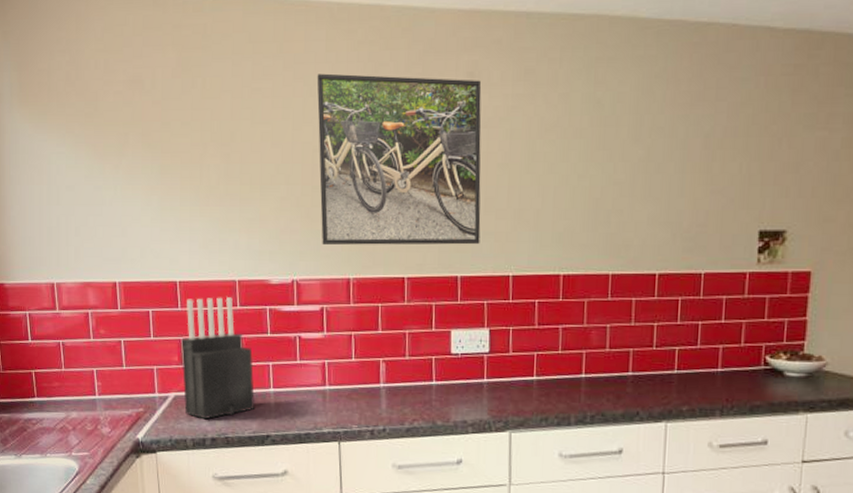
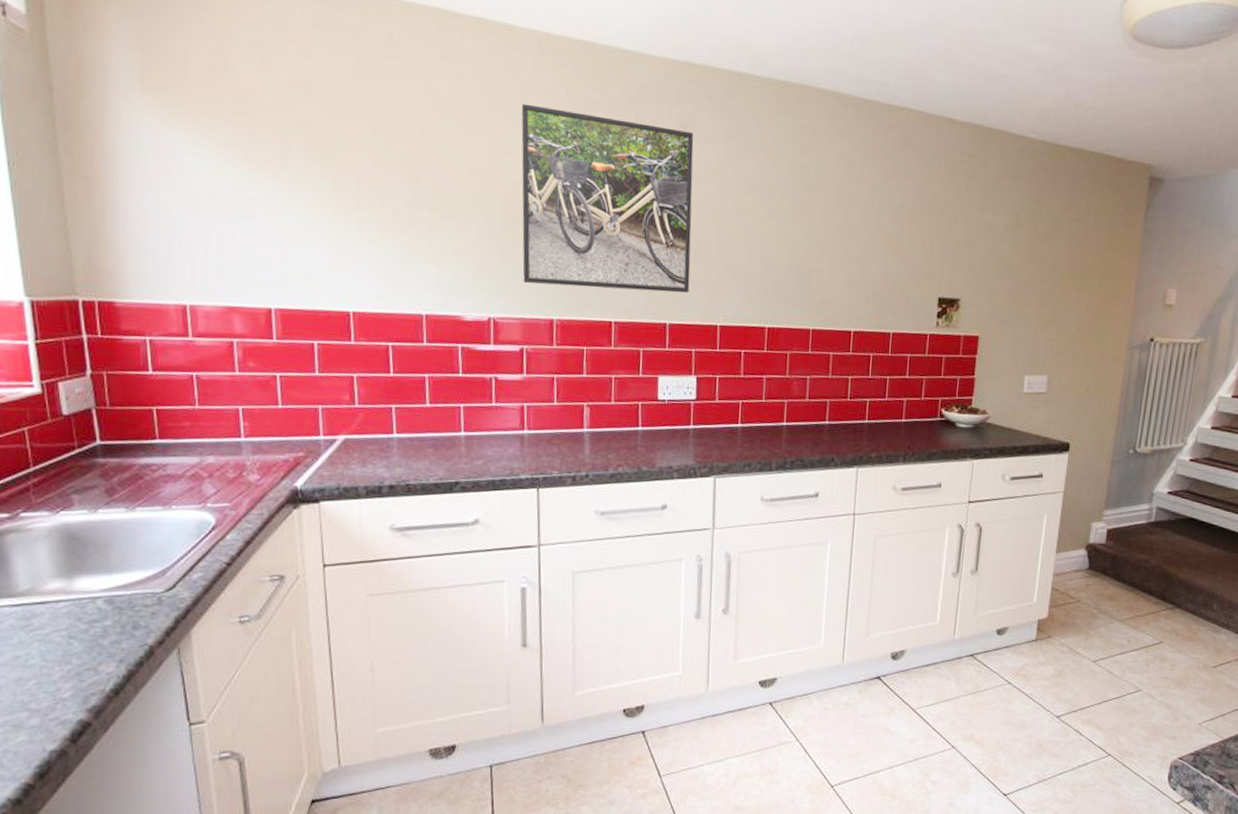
knife block: present [180,297,256,420] -> none [353,331,443,465]

